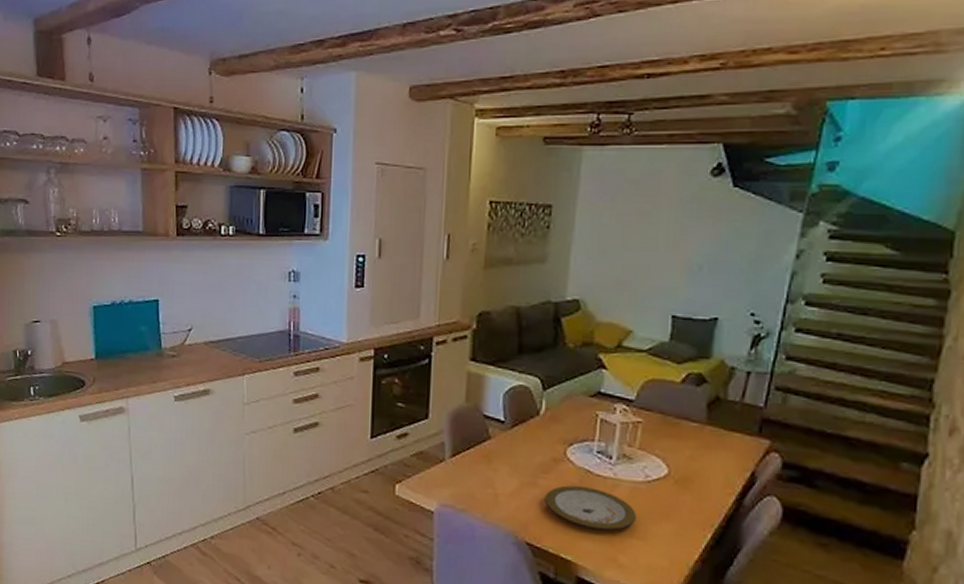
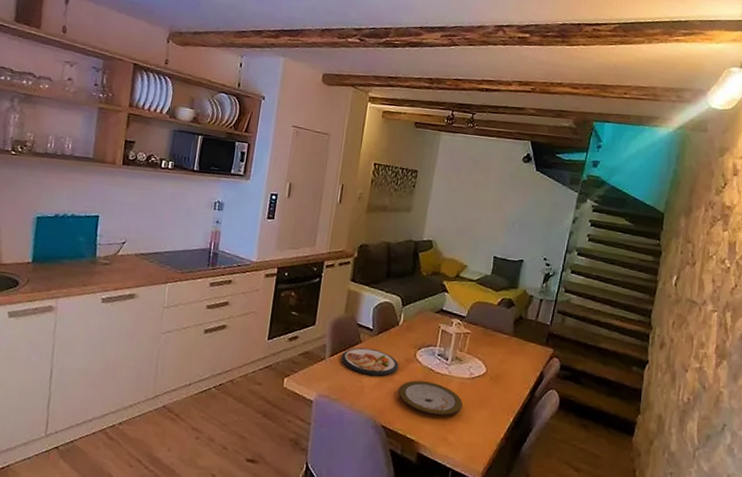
dish: none [465,445,543,481] -> present [341,347,399,376]

